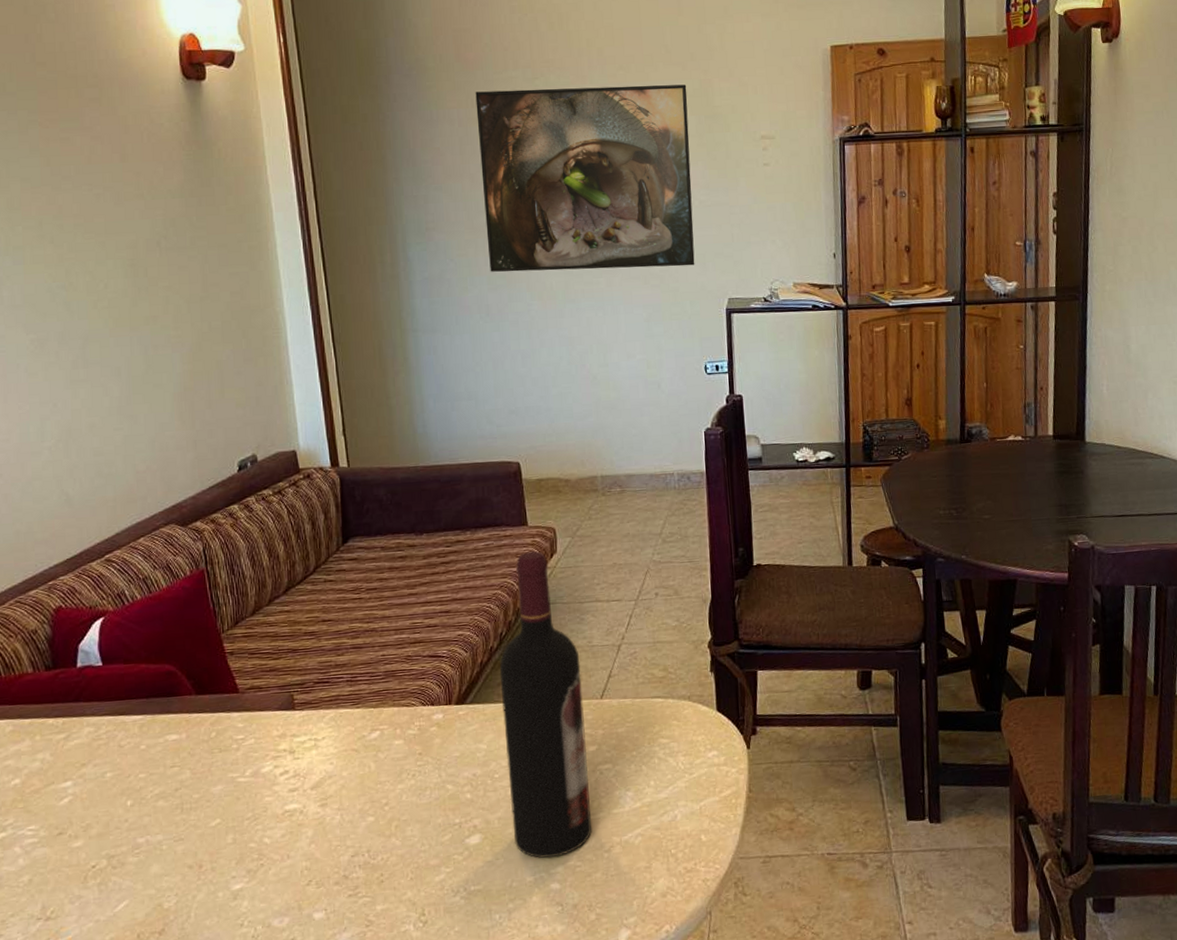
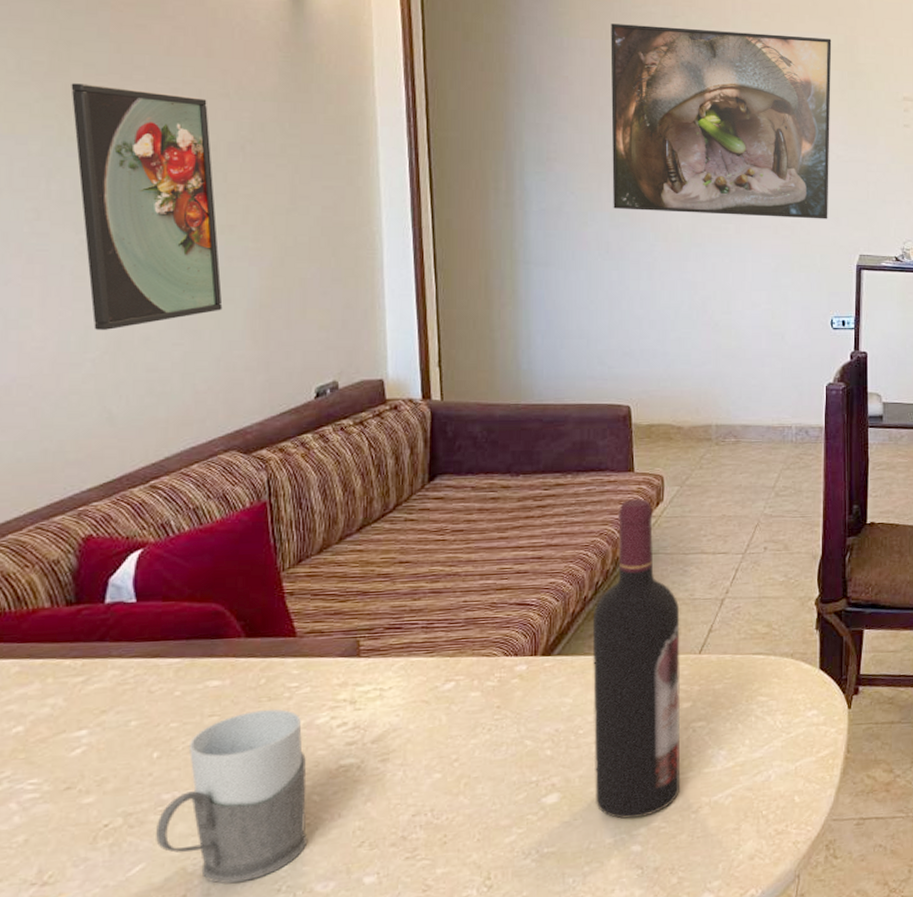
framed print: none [12,197,153,421] -> present [71,83,223,330]
mug: none [135,760,262,919] -> present [156,709,307,884]

